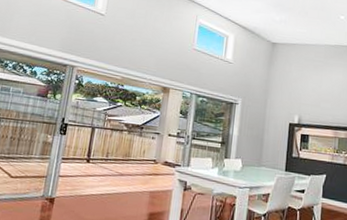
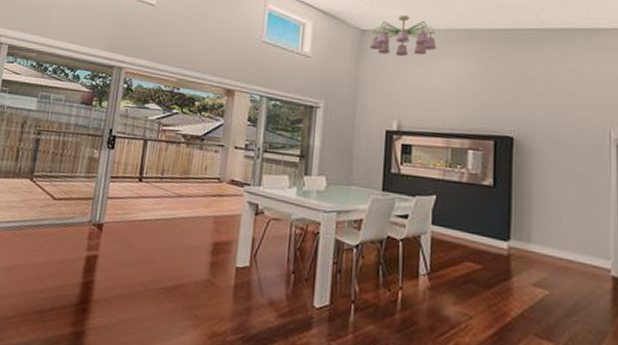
chandelier: none [279,33,330,66] -> present [370,15,437,57]

